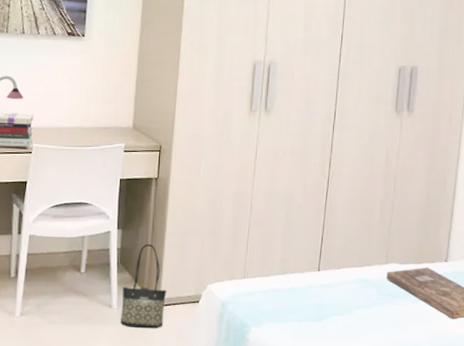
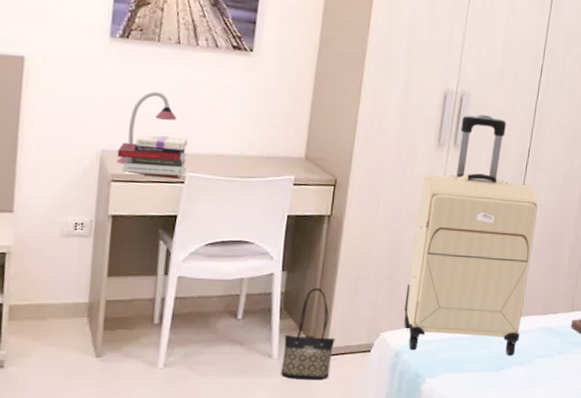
suitcase: none [228,81,346,307] -> present [404,114,538,357]

